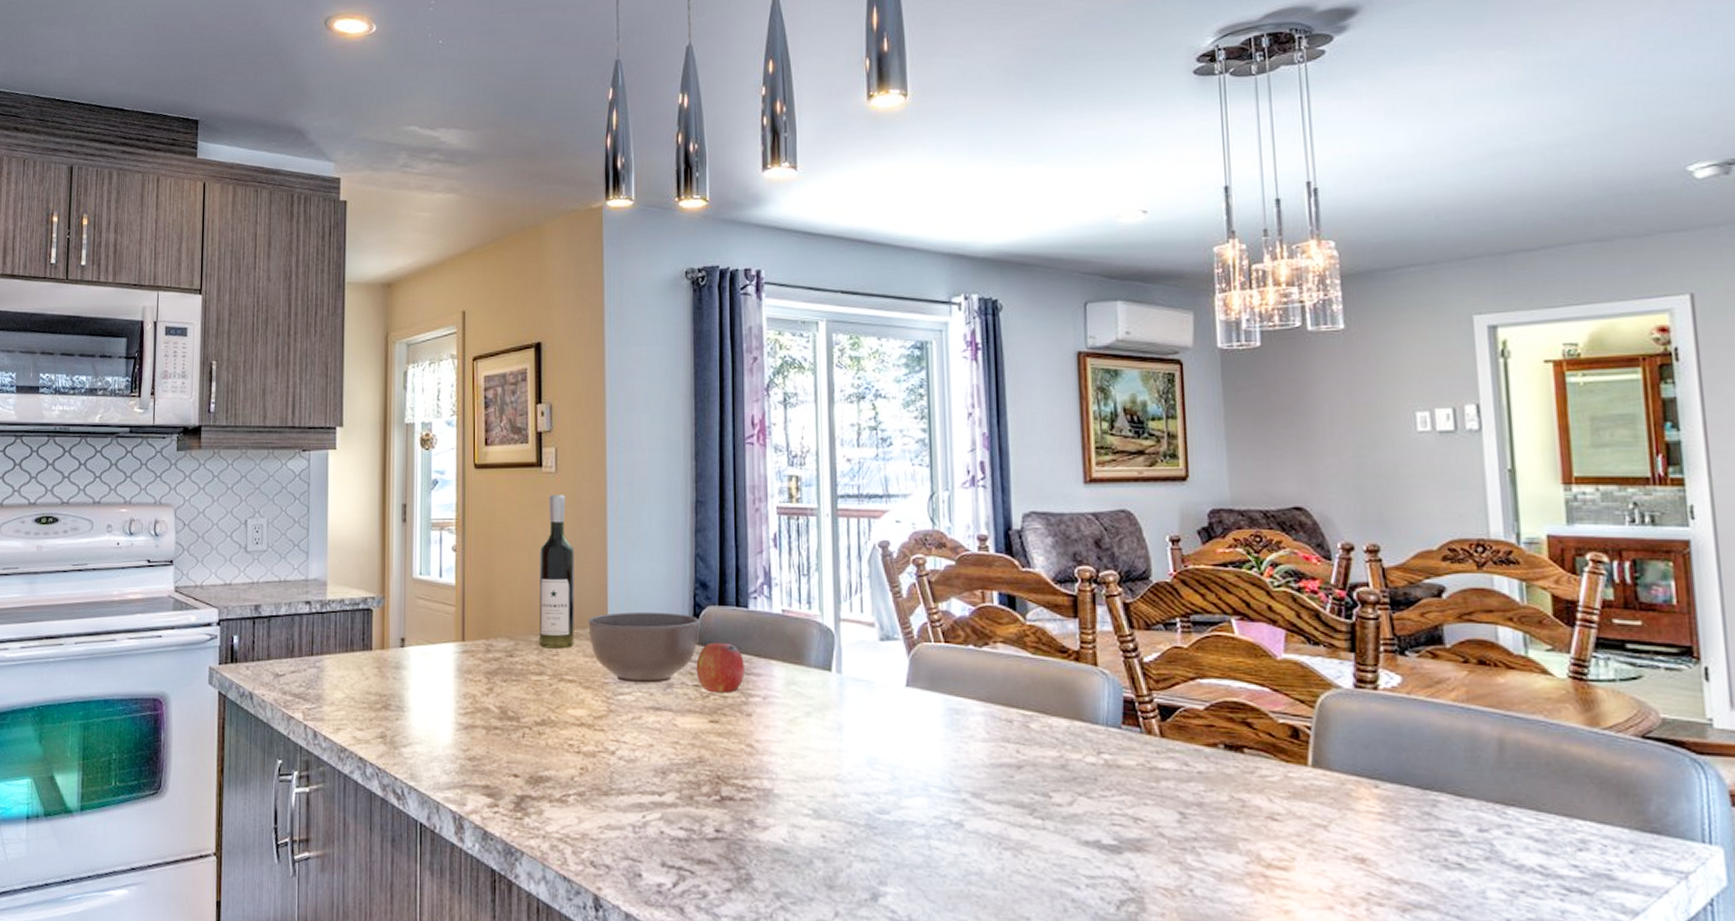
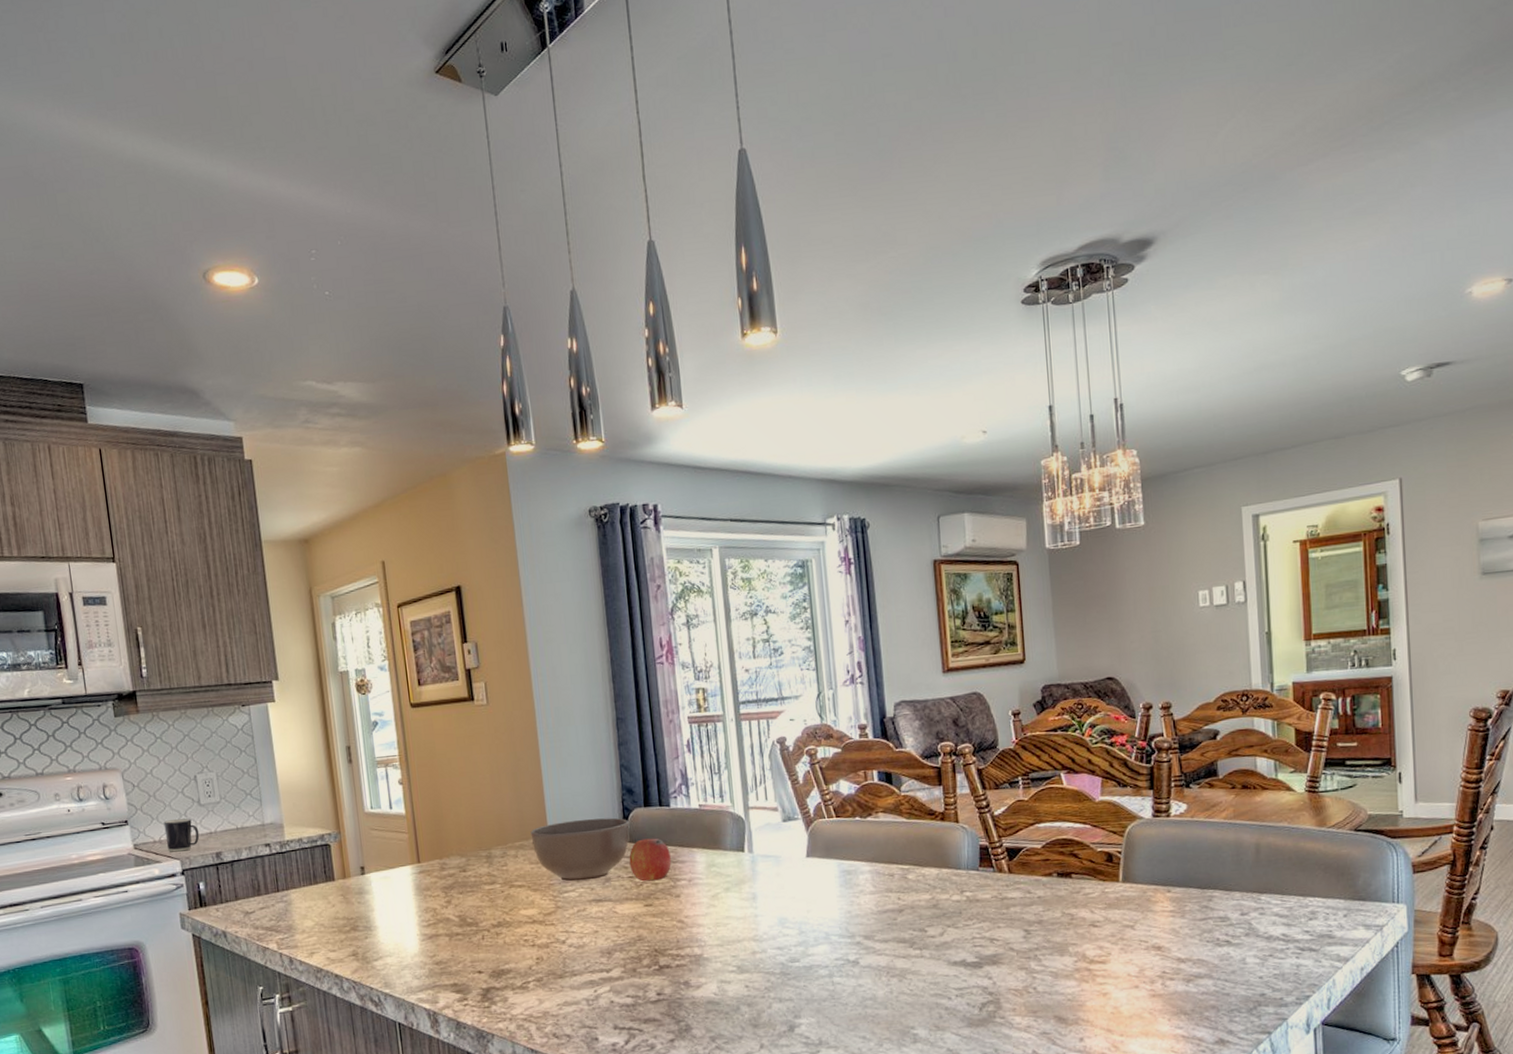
mug: none [207,565,241,600] -> present [163,818,200,852]
bottle: present [538,495,574,649] -> none [480,724,520,861]

